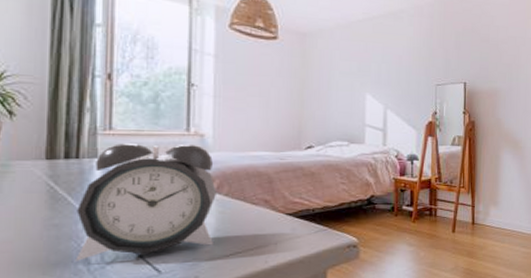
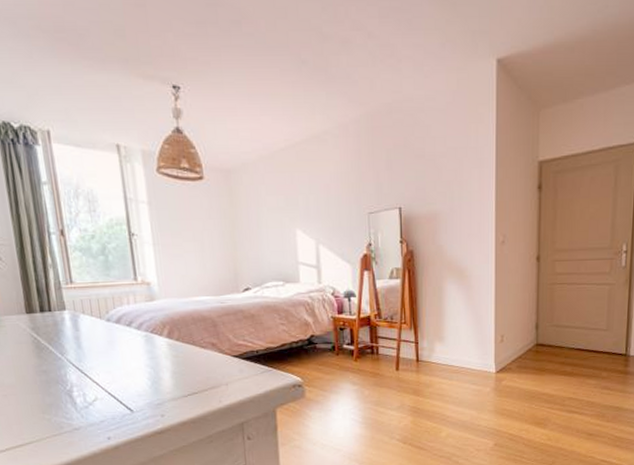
alarm clock: present [75,142,216,261] -> none [57,292,172,402]

